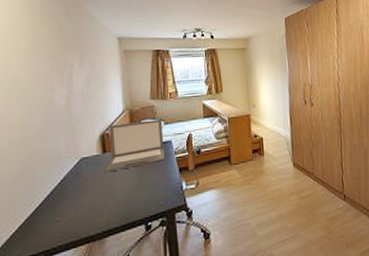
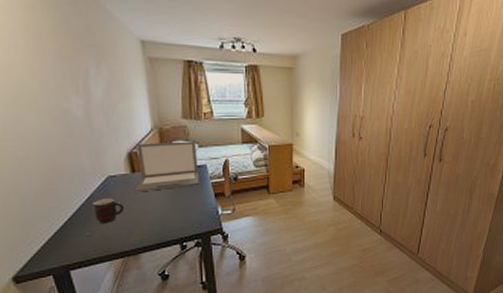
mug: none [64,179,94,207] -> present [93,197,125,223]

